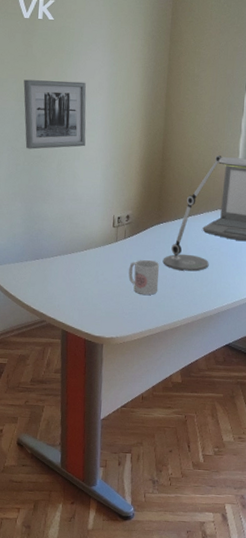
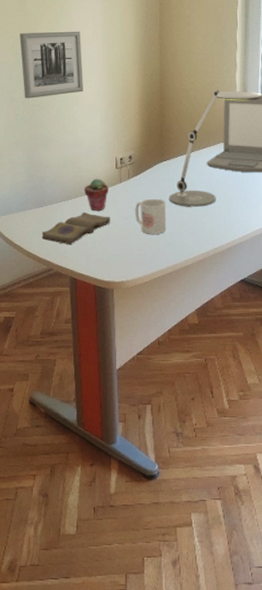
diary: none [36,268,105,298] -> present [41,213,111,244]
potted succulent: none [80,235,105,268] -> present [84,178,109,211]

